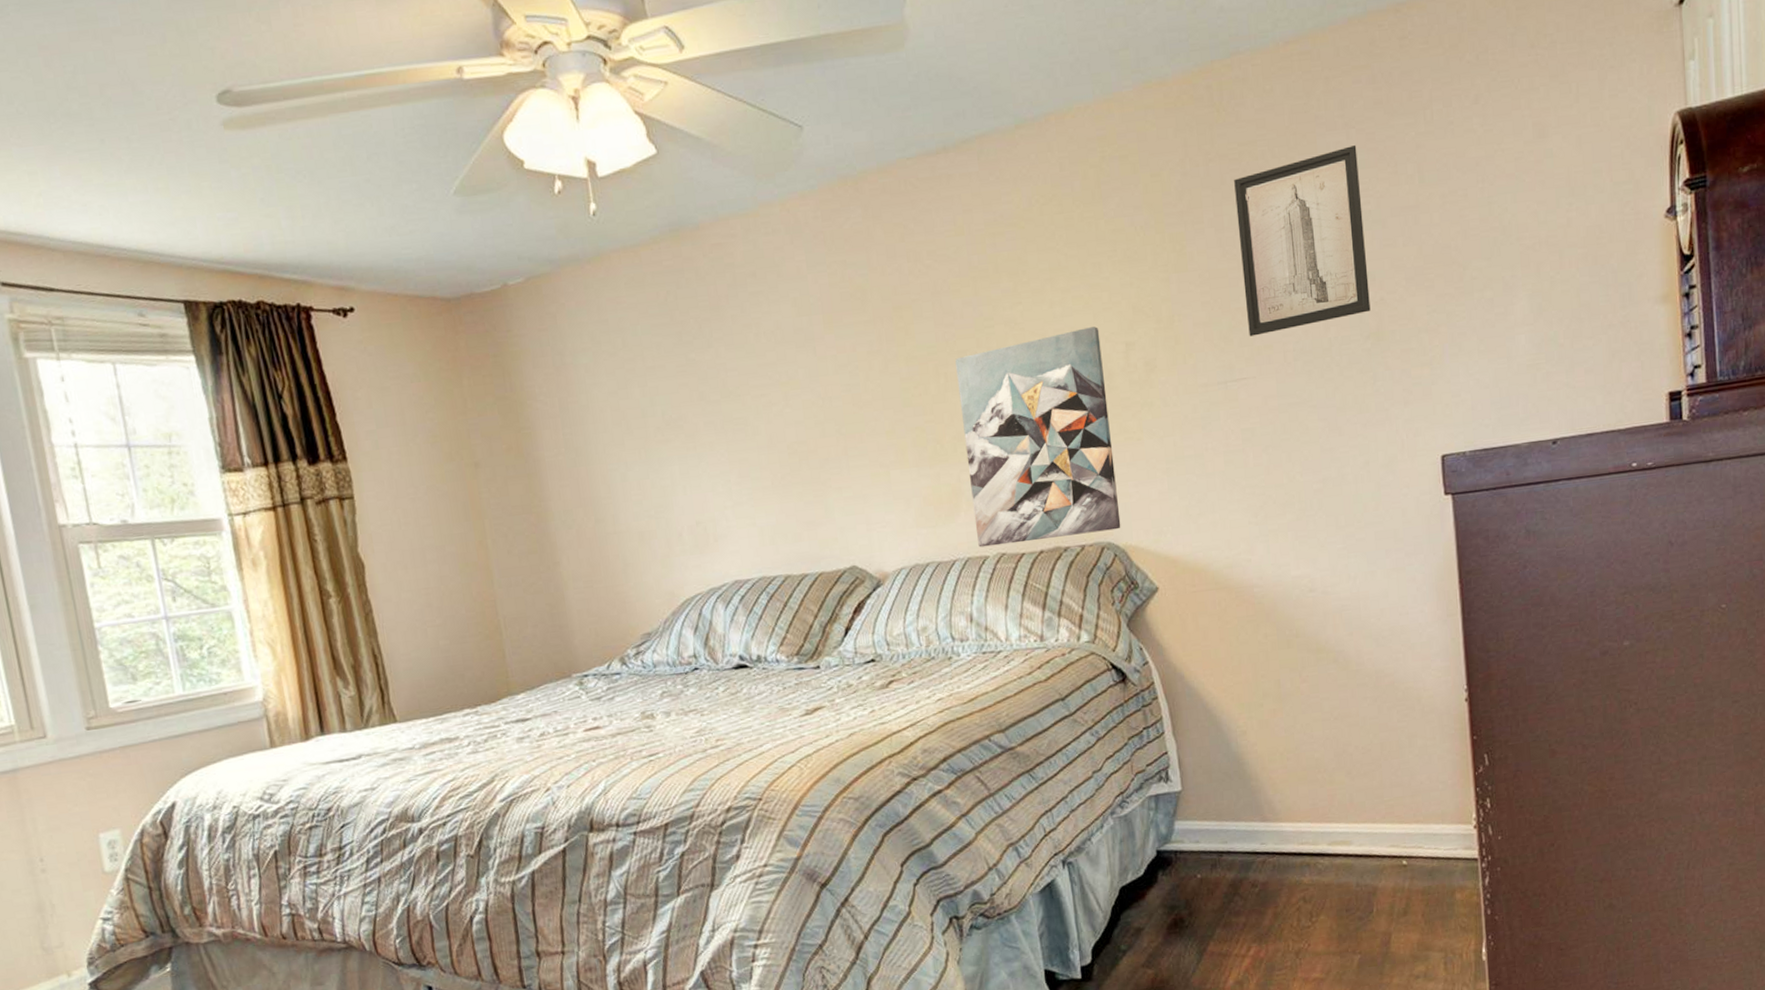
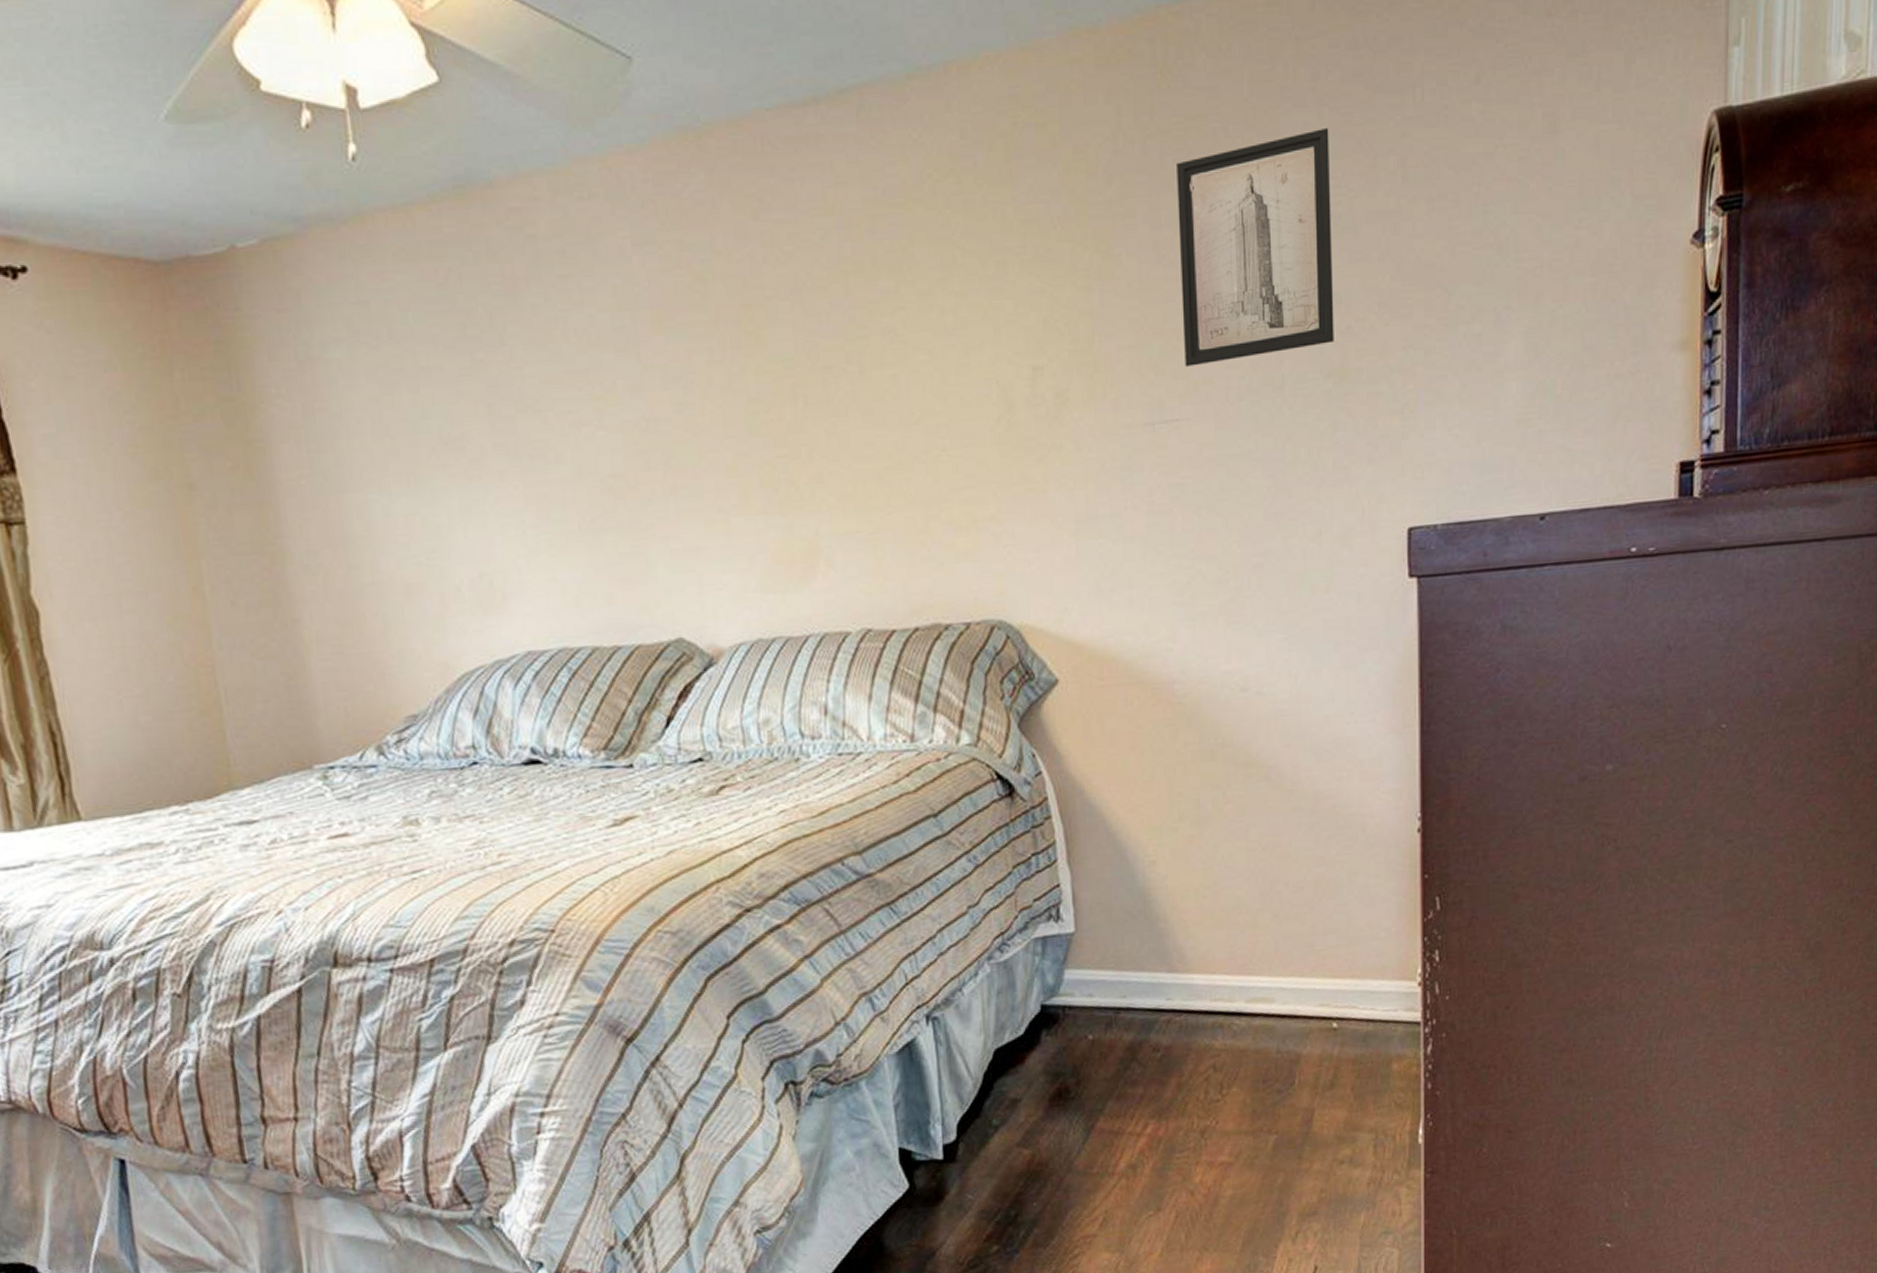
wall art: present [955,326,1121,548] -> none [818,344,1016,621]

